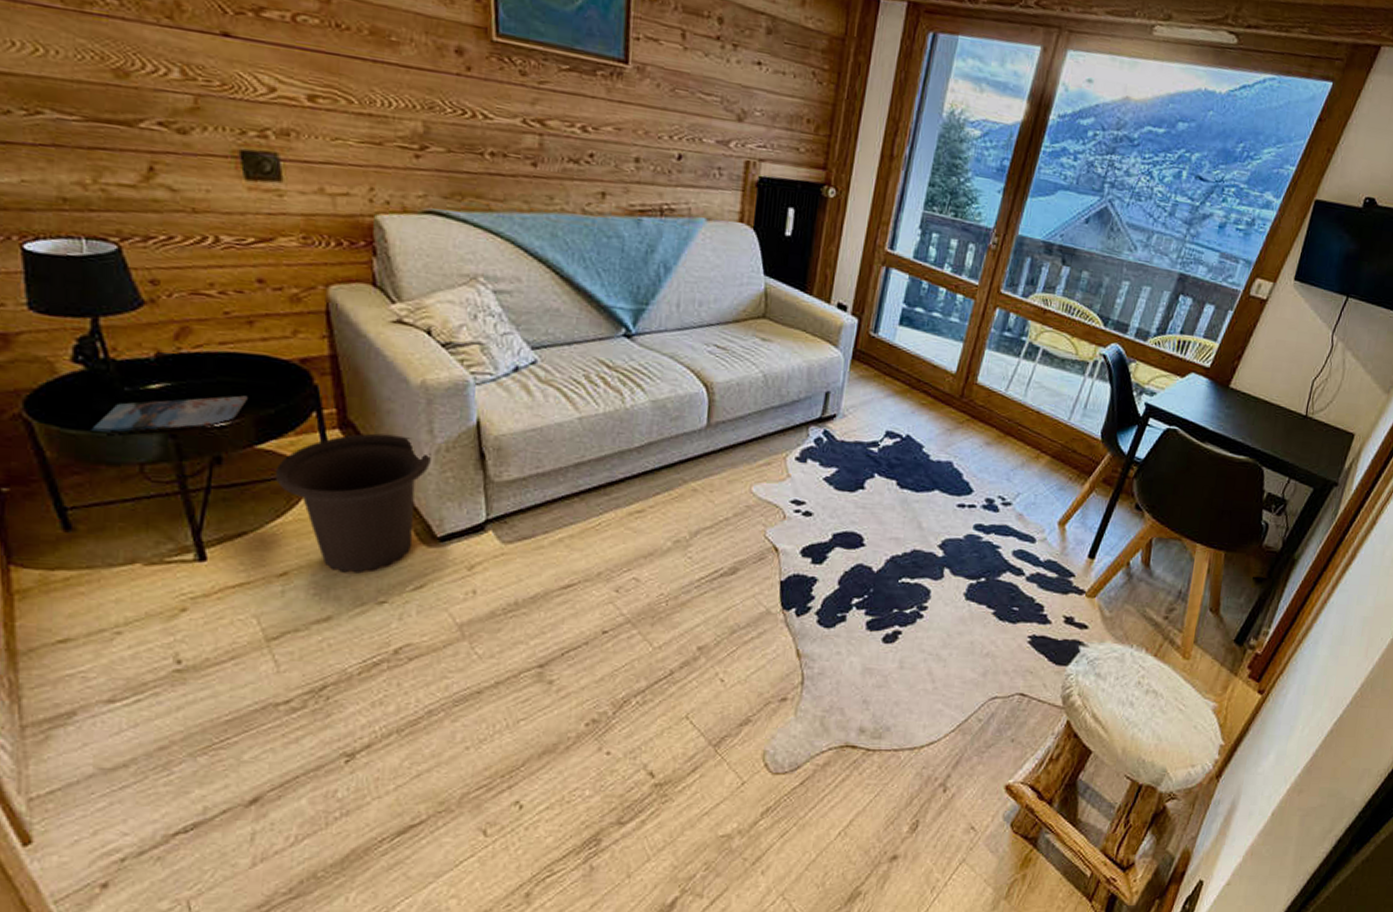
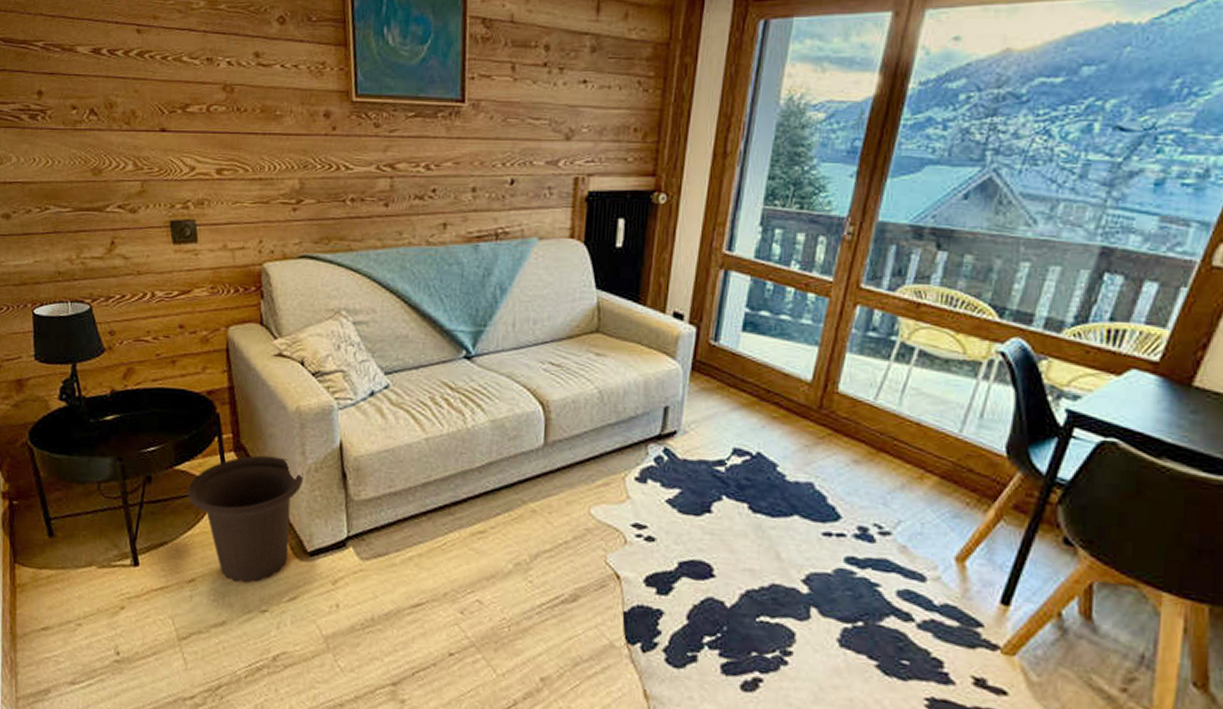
magazine: present [87,395,248,436] -> none [66,424,170,459]

